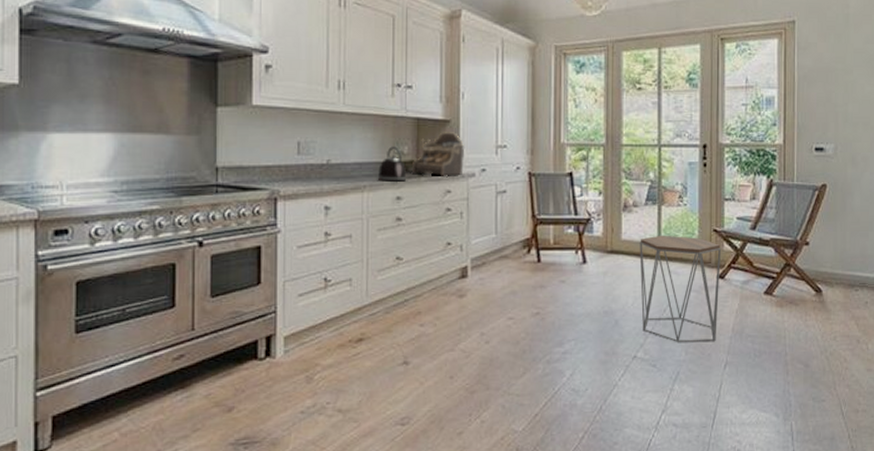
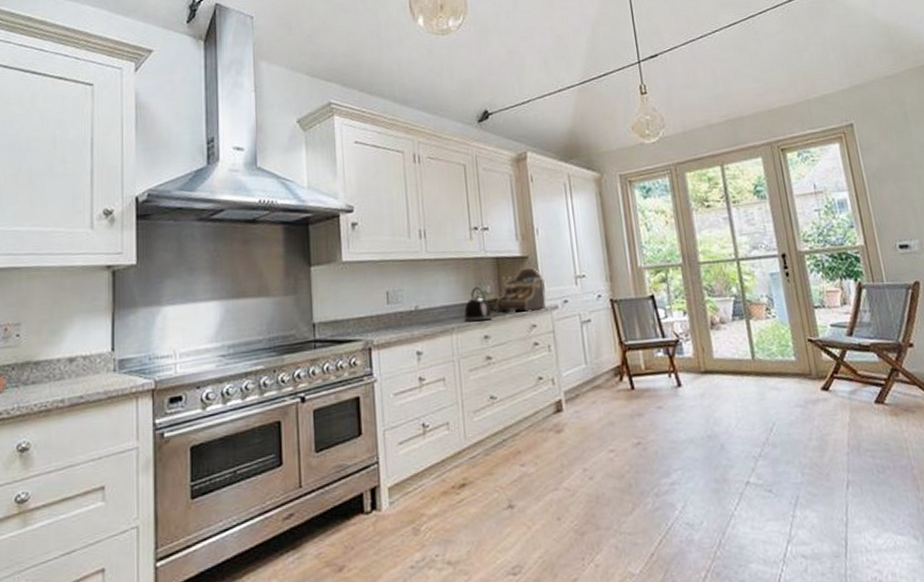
side table: present [639,235,721,342] -> none [733,349,832,463]

